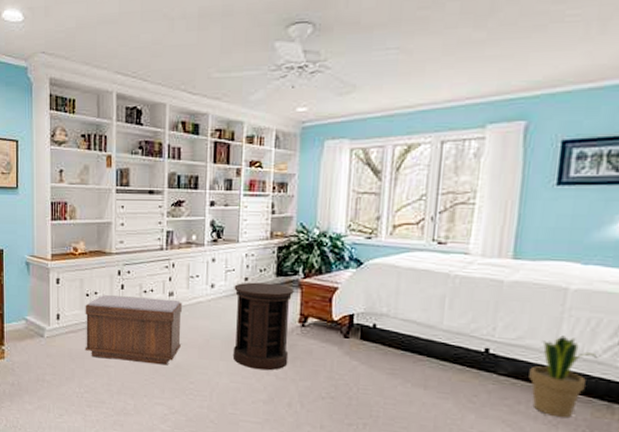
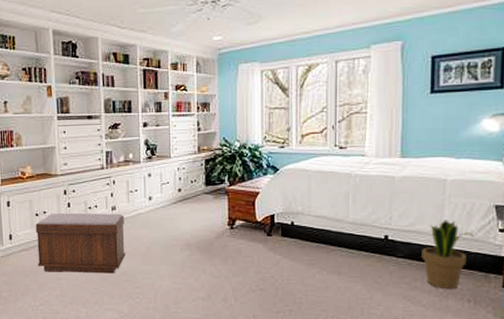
side table: present [232,282,294,371] -> none [169,192,222,271]

